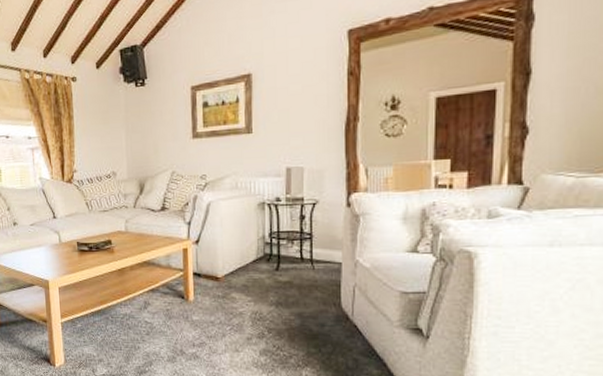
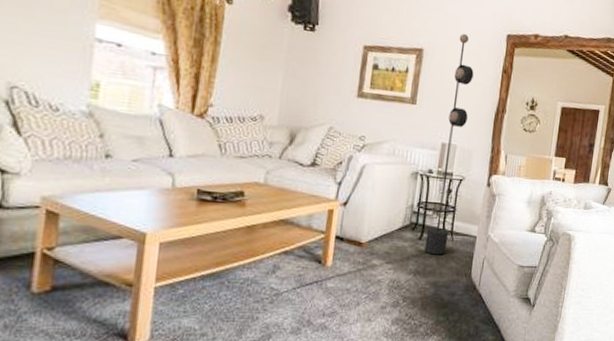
floor lamp: none [118,43,312,341] -> present [232,33,474,310]

